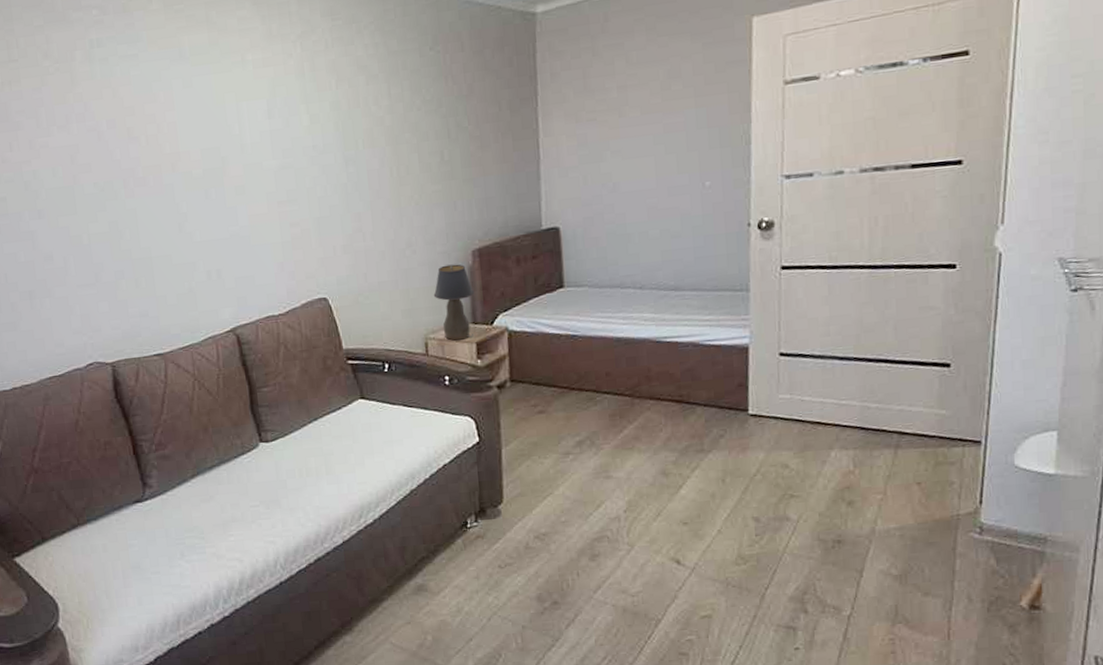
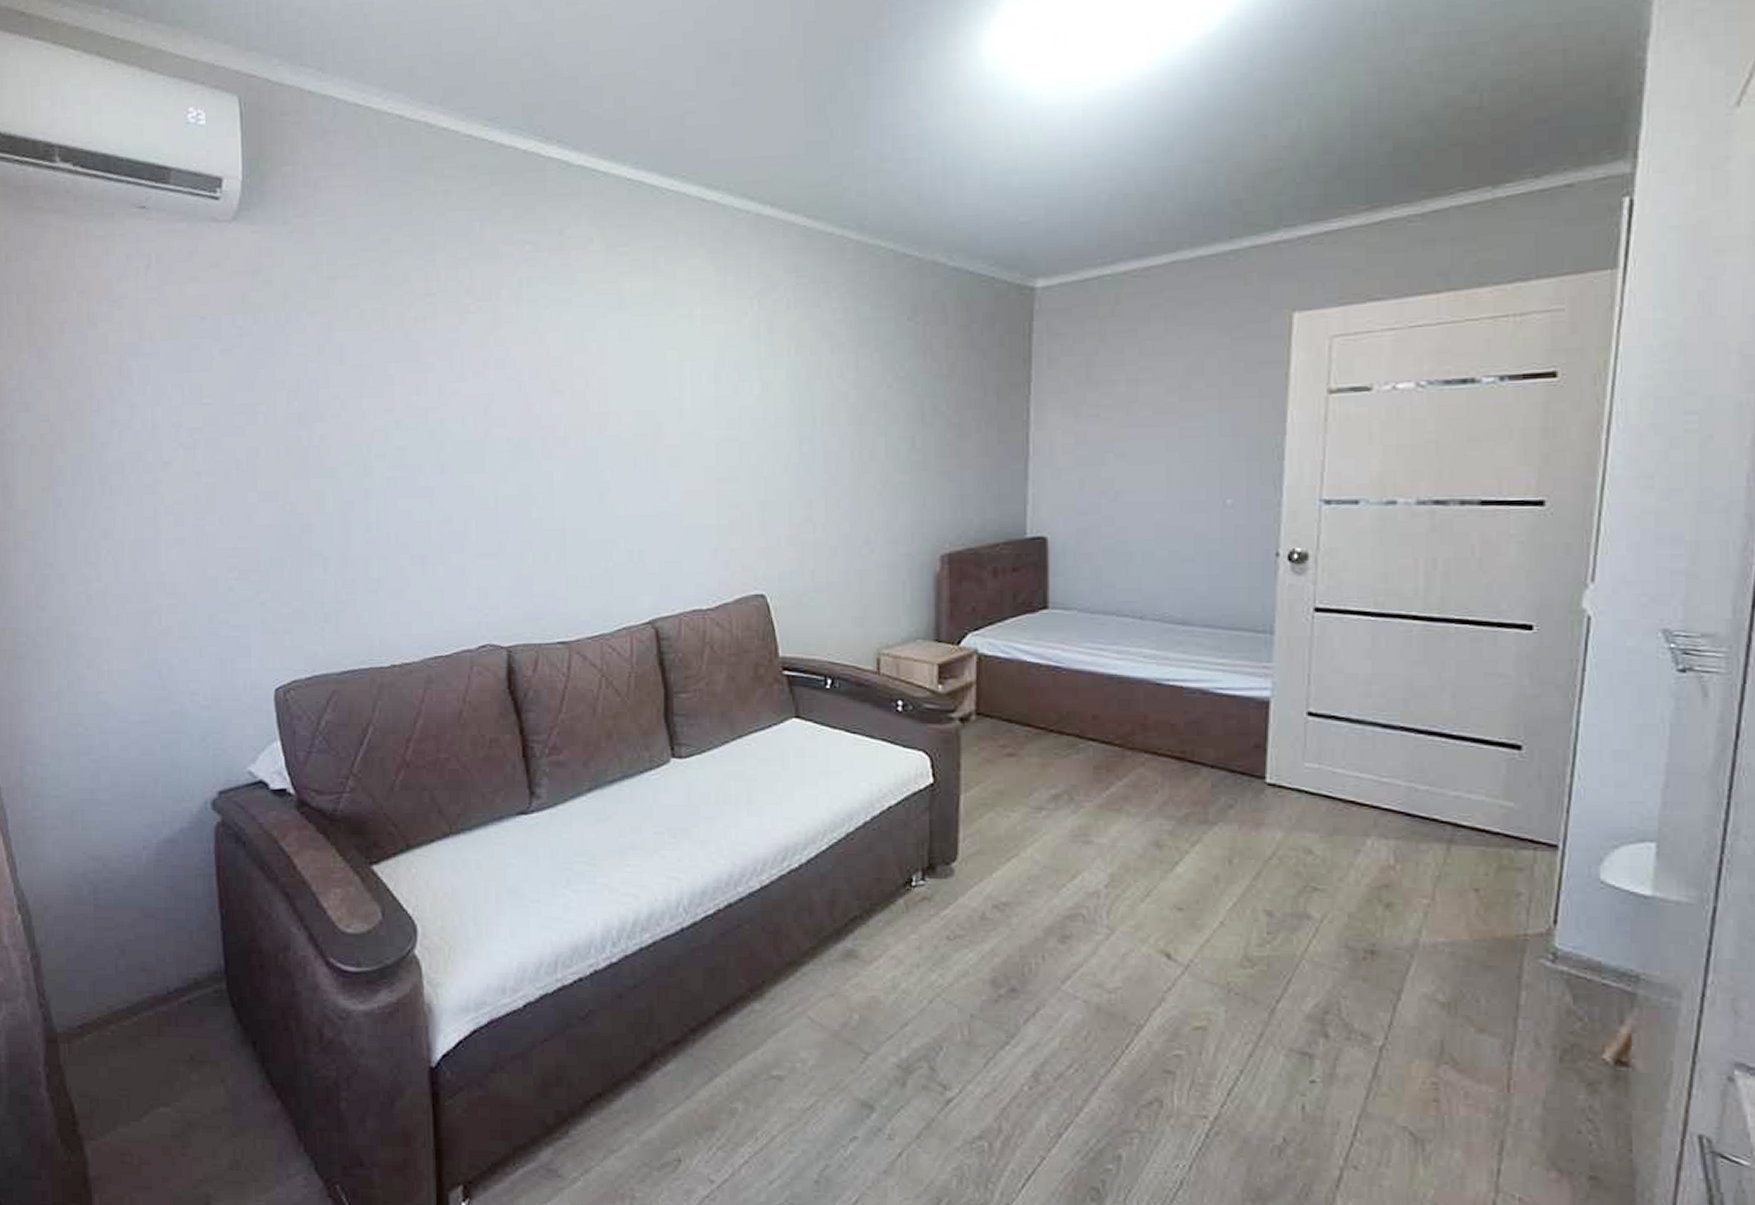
table lamp: present [433,264,475,341] -> none [891,569,941,659]

